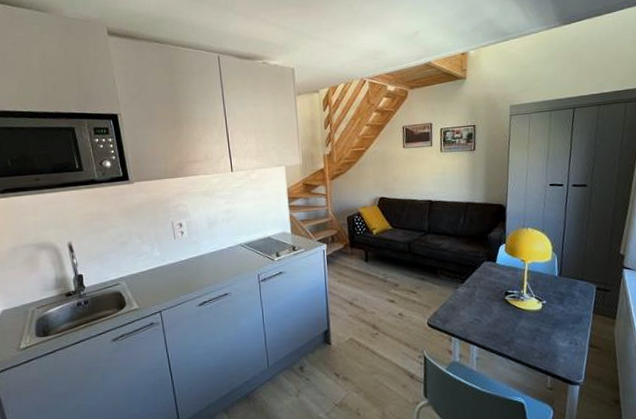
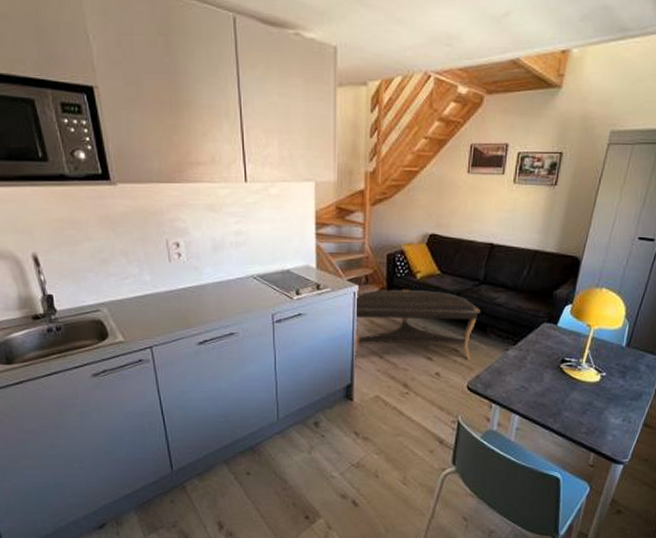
coffee table: none [324,243,429,302] -> present [352,289,480,360]

